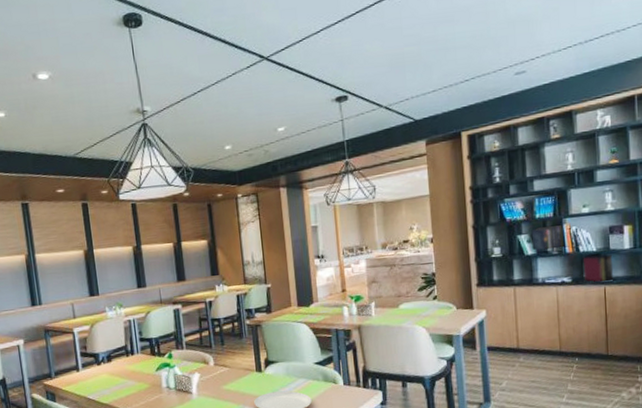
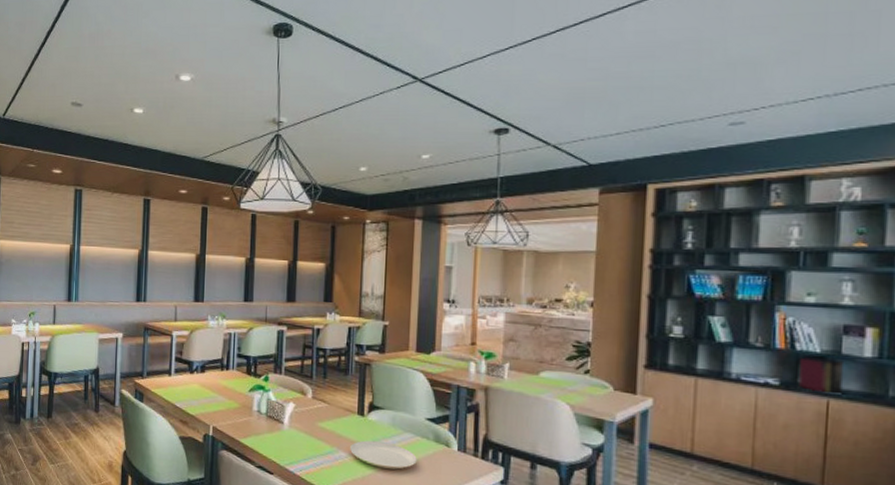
books: present [531,225,564,250] -> none [727,310,775,341]

